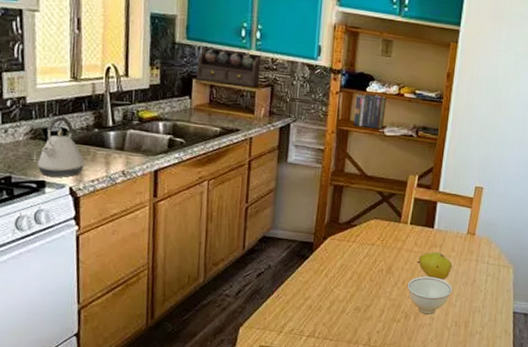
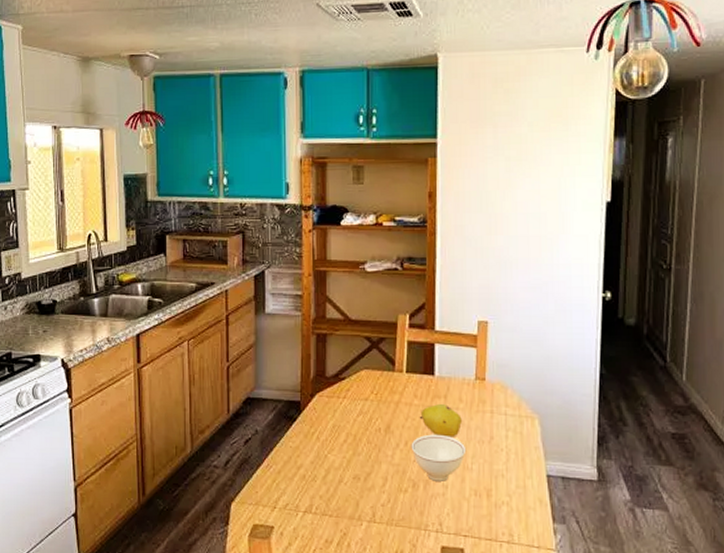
kettle: present [37,116,85,178] -> none [32,288,73,351]
spice rack: present [196,46,262,87] -> none [169,200,230,236]
books: present [353,92,387,130] -> none [330,226,364,266]

